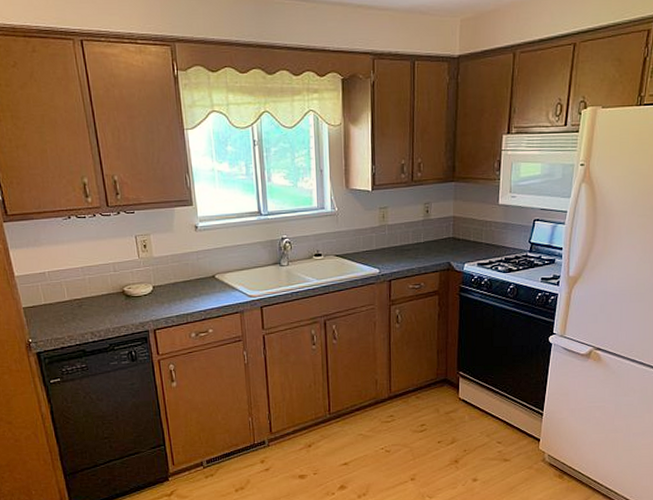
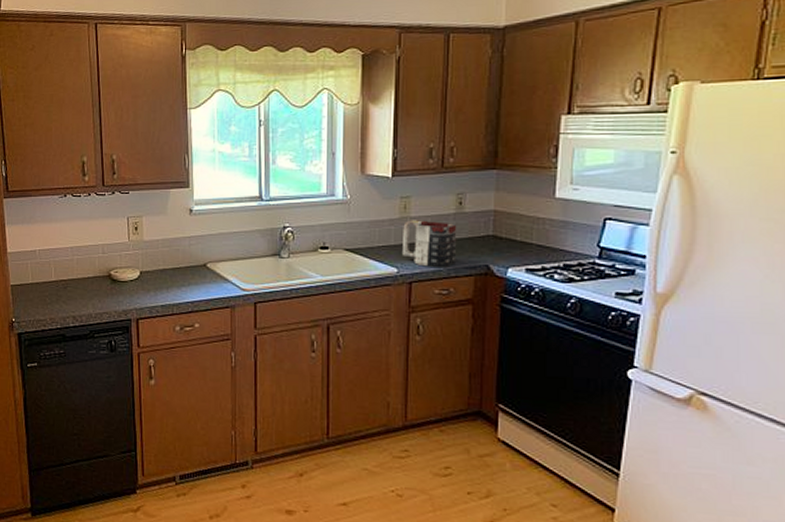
mug: none [382,227,426,267] -> present [401,220,457,269]

